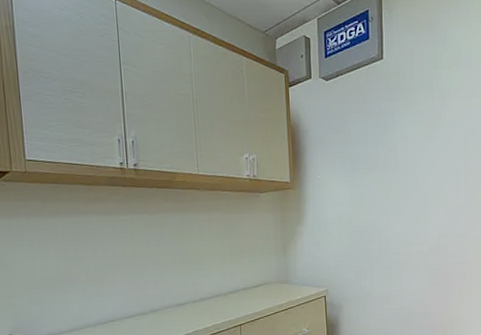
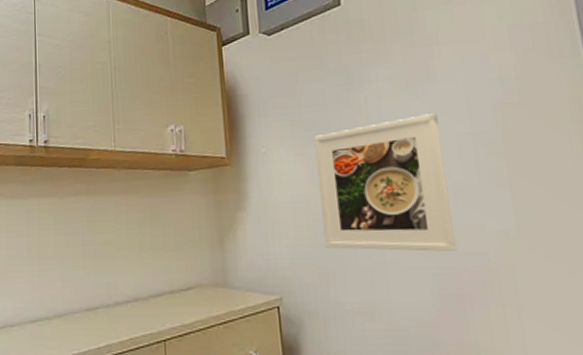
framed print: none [357,152,446,254] -> present [314,113,456,252]

